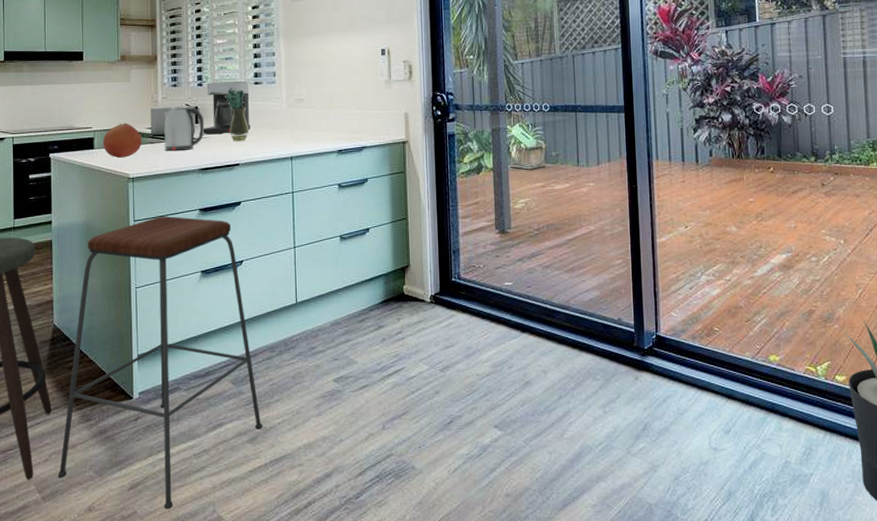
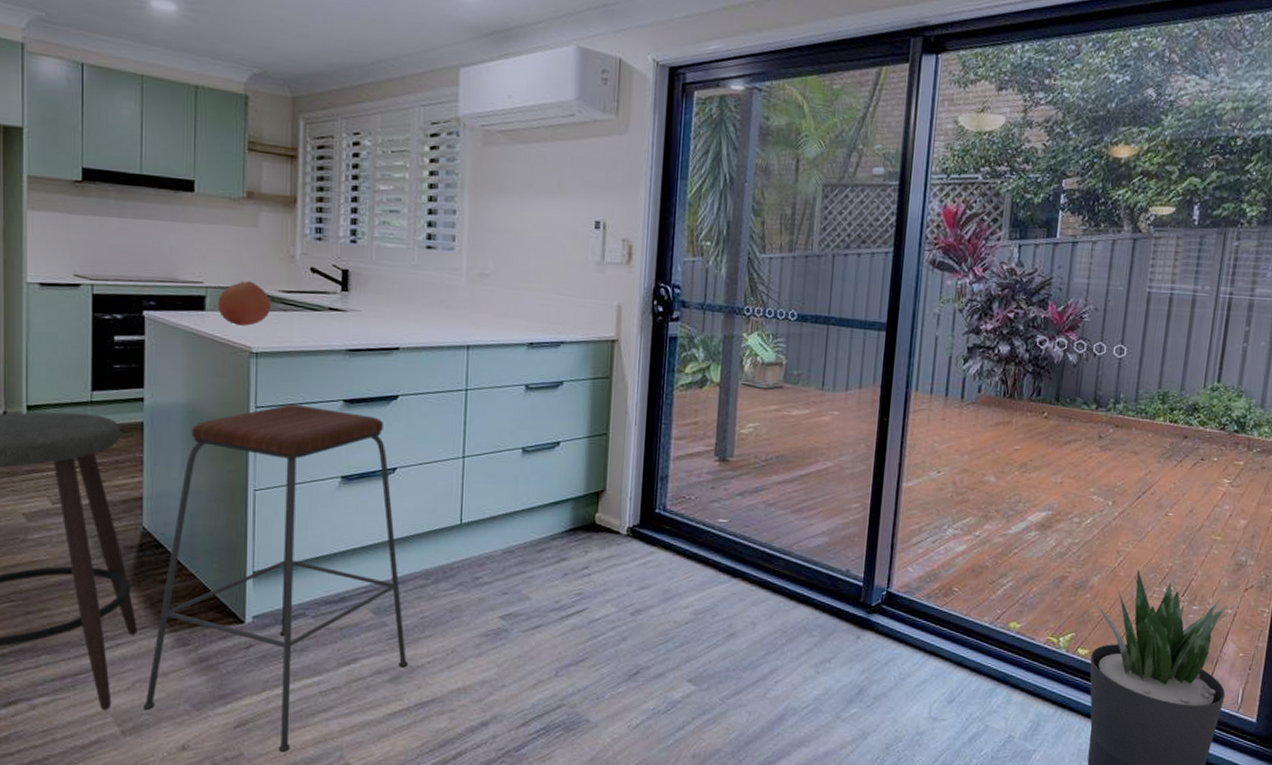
toaster: present [150,106,196,137] -> none [283,264,345,303]
kettle: present [164,106,205,151] -> none [302,266,357,324]
coffee maker: present [203,81,250,135] -> none [355,240,419,309]
vase: present [225,86,249,142] -> none [386,248,416,320]

